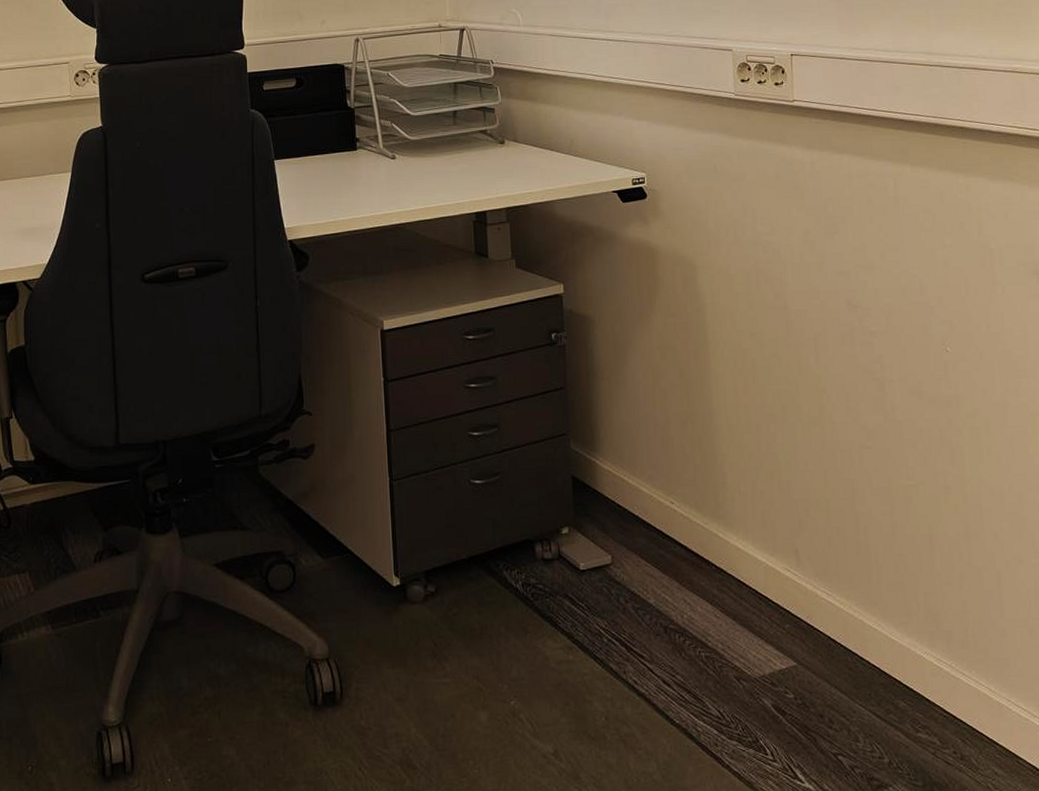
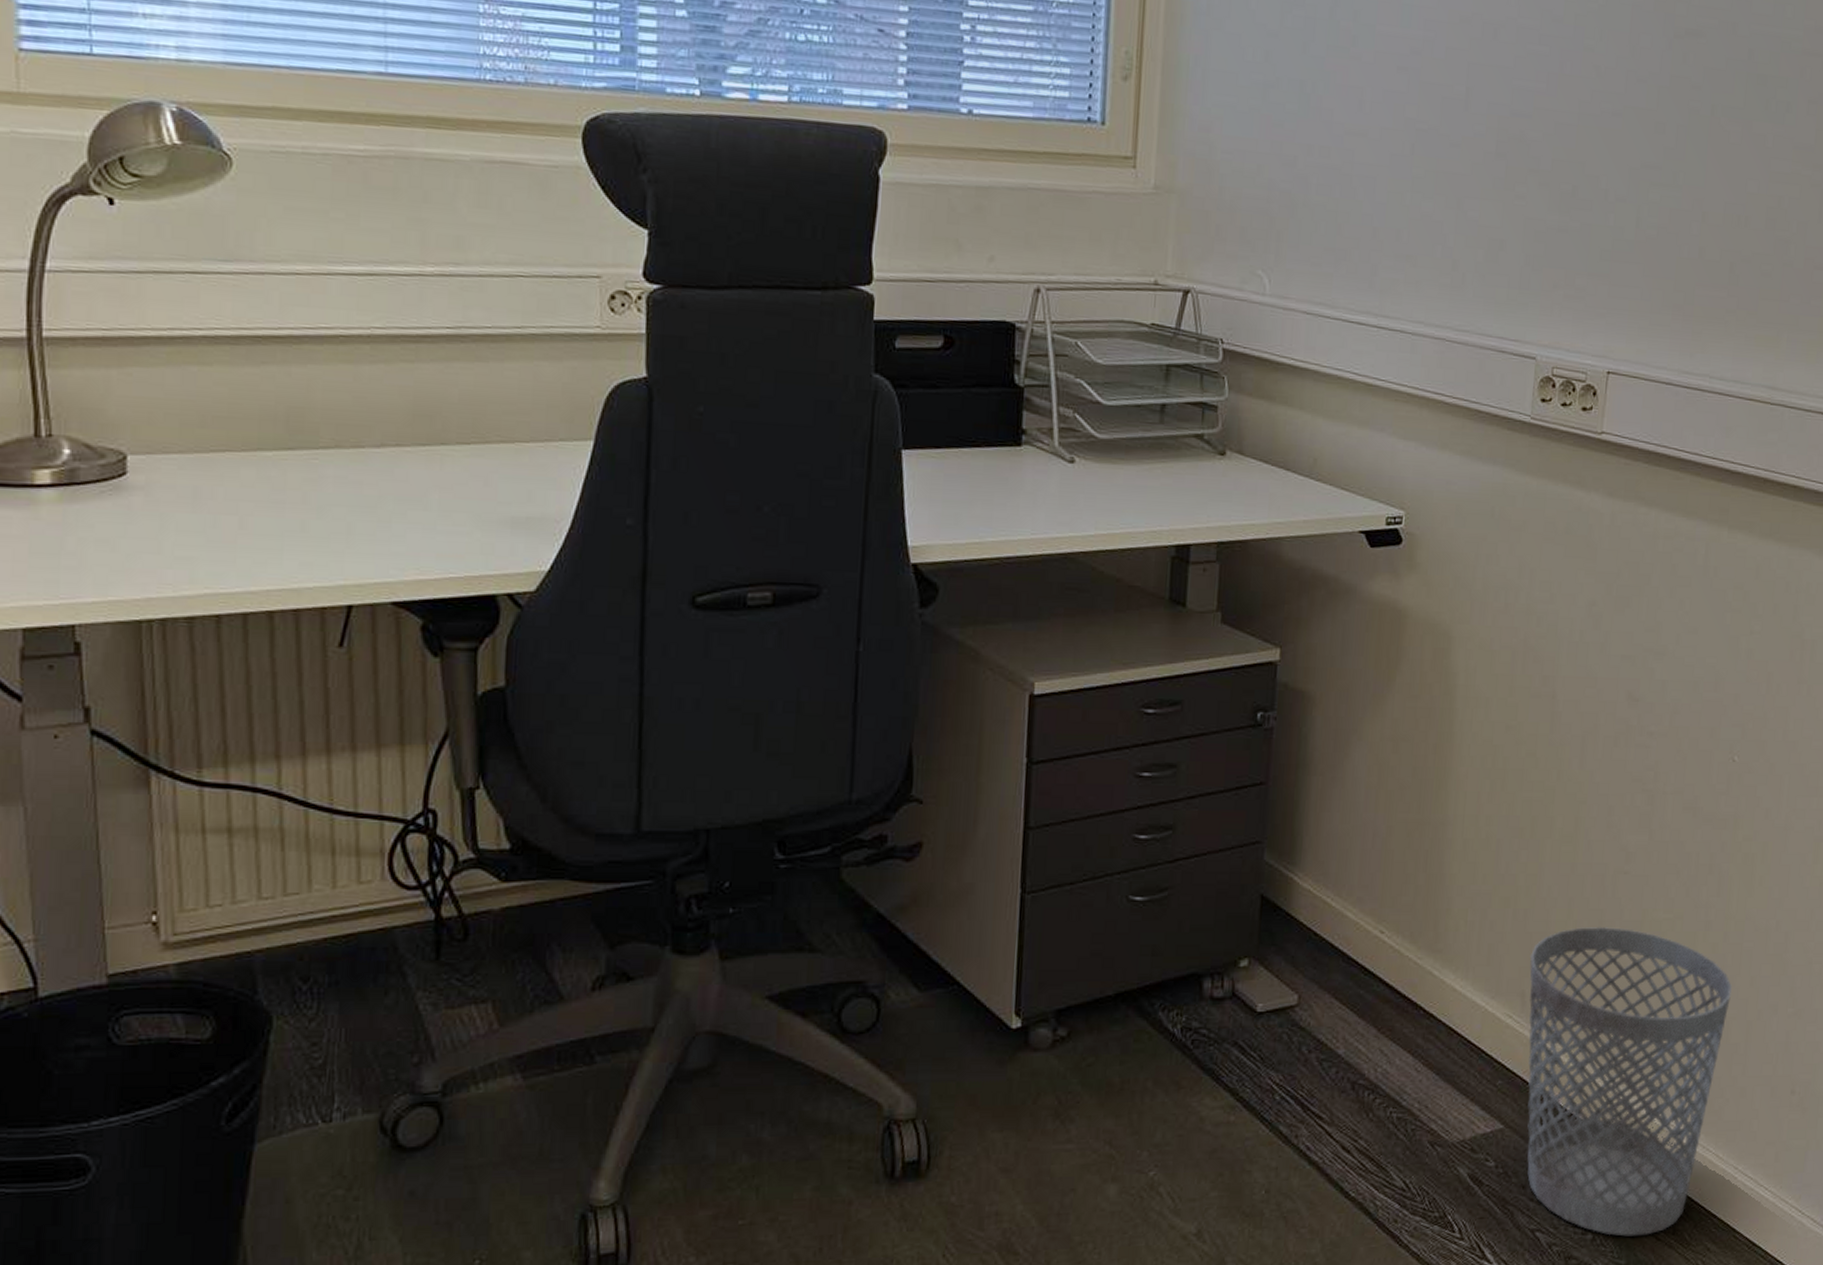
wastebasket: none [797,492,979,761] -> present [1527,926,1732,1237]

